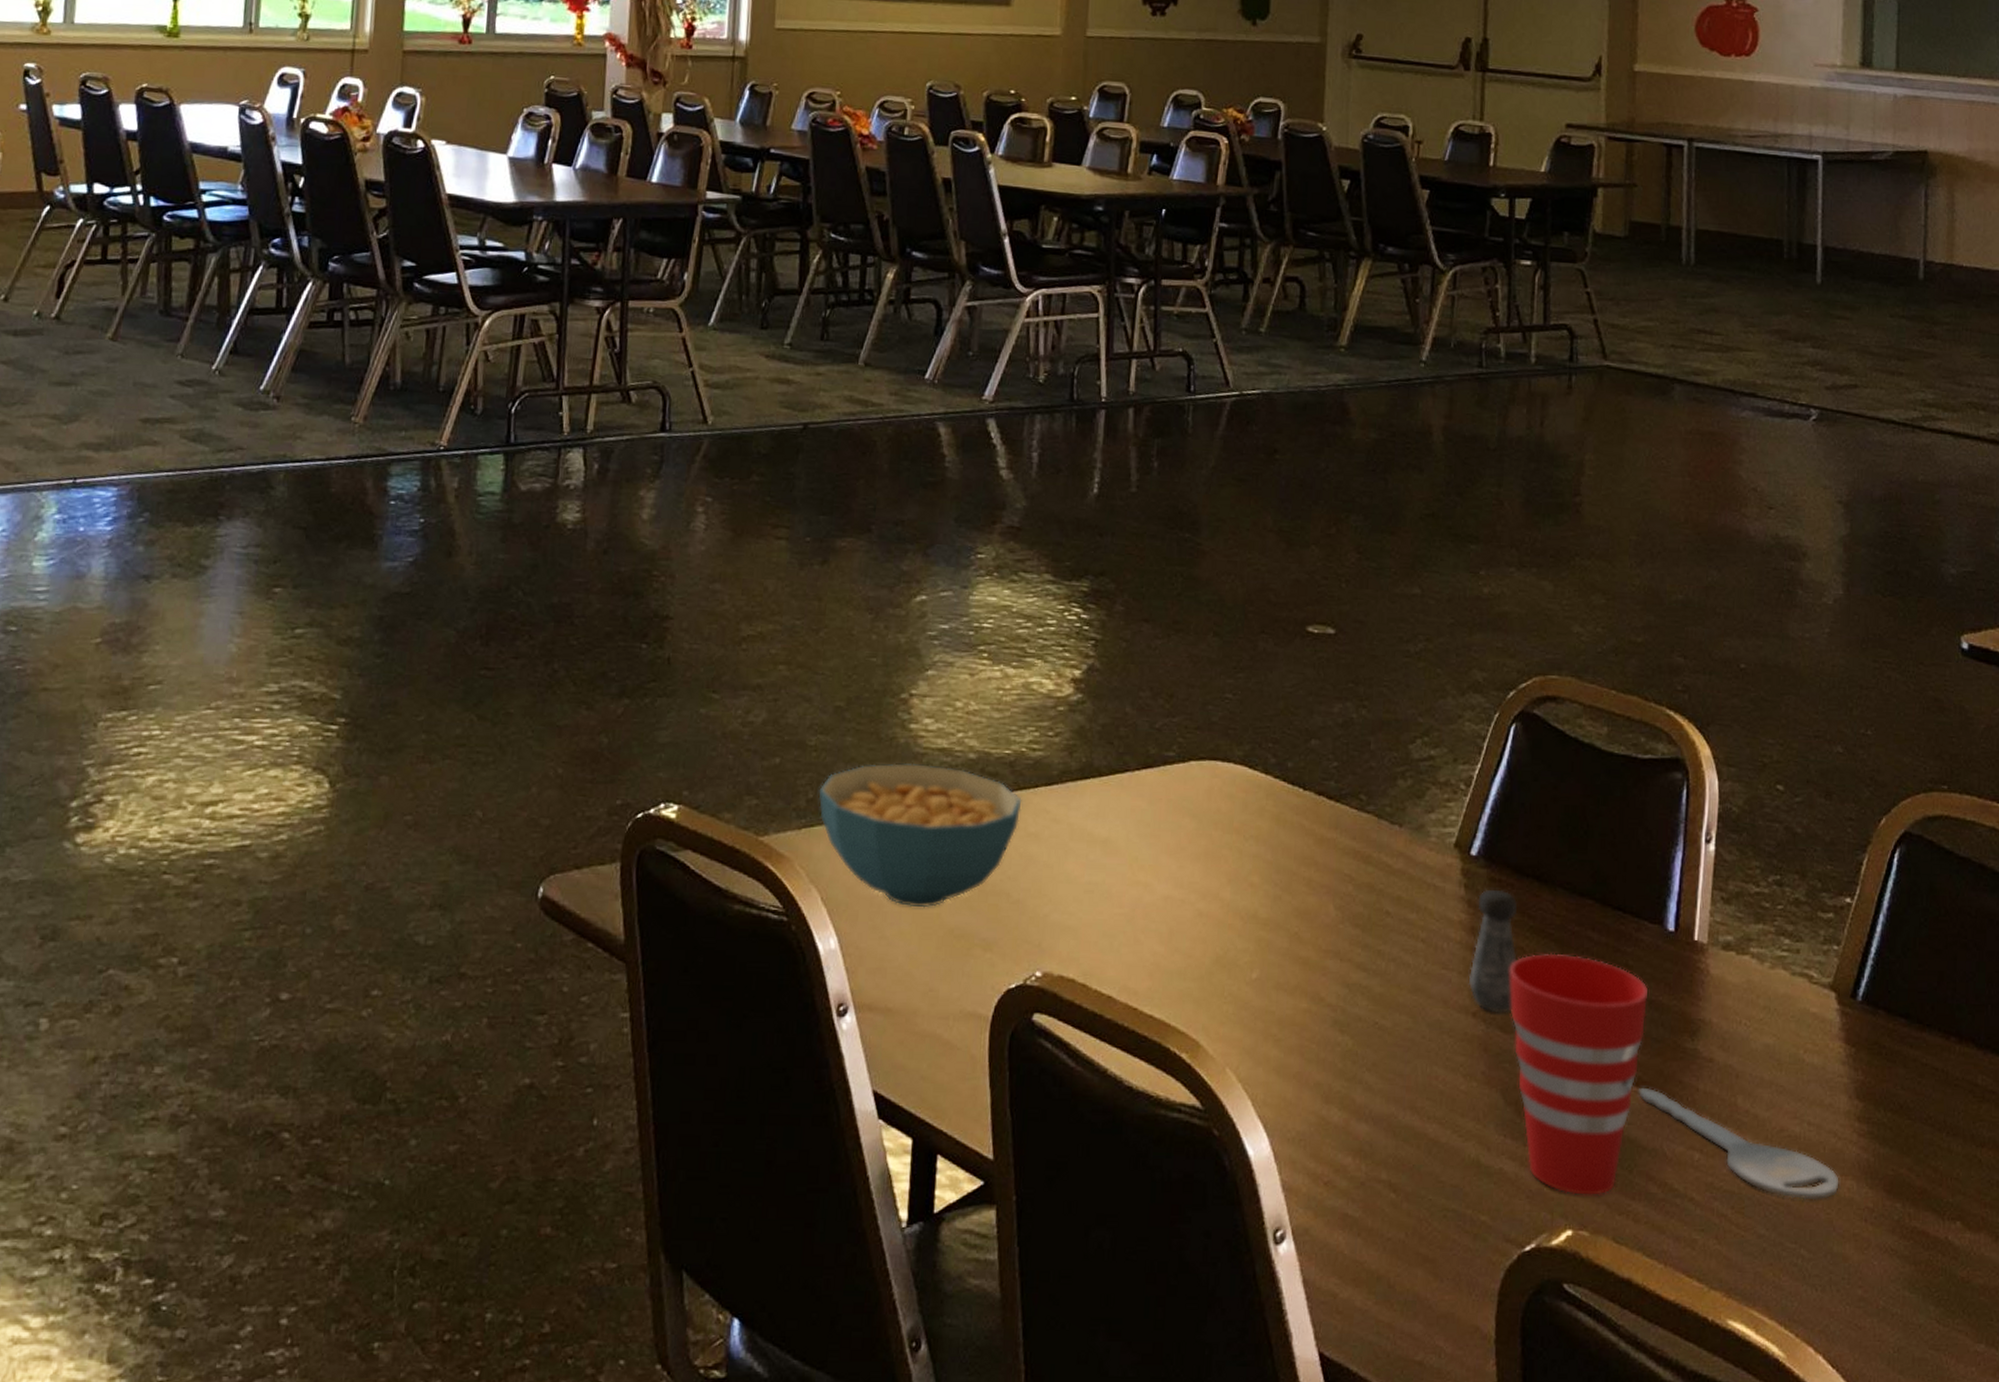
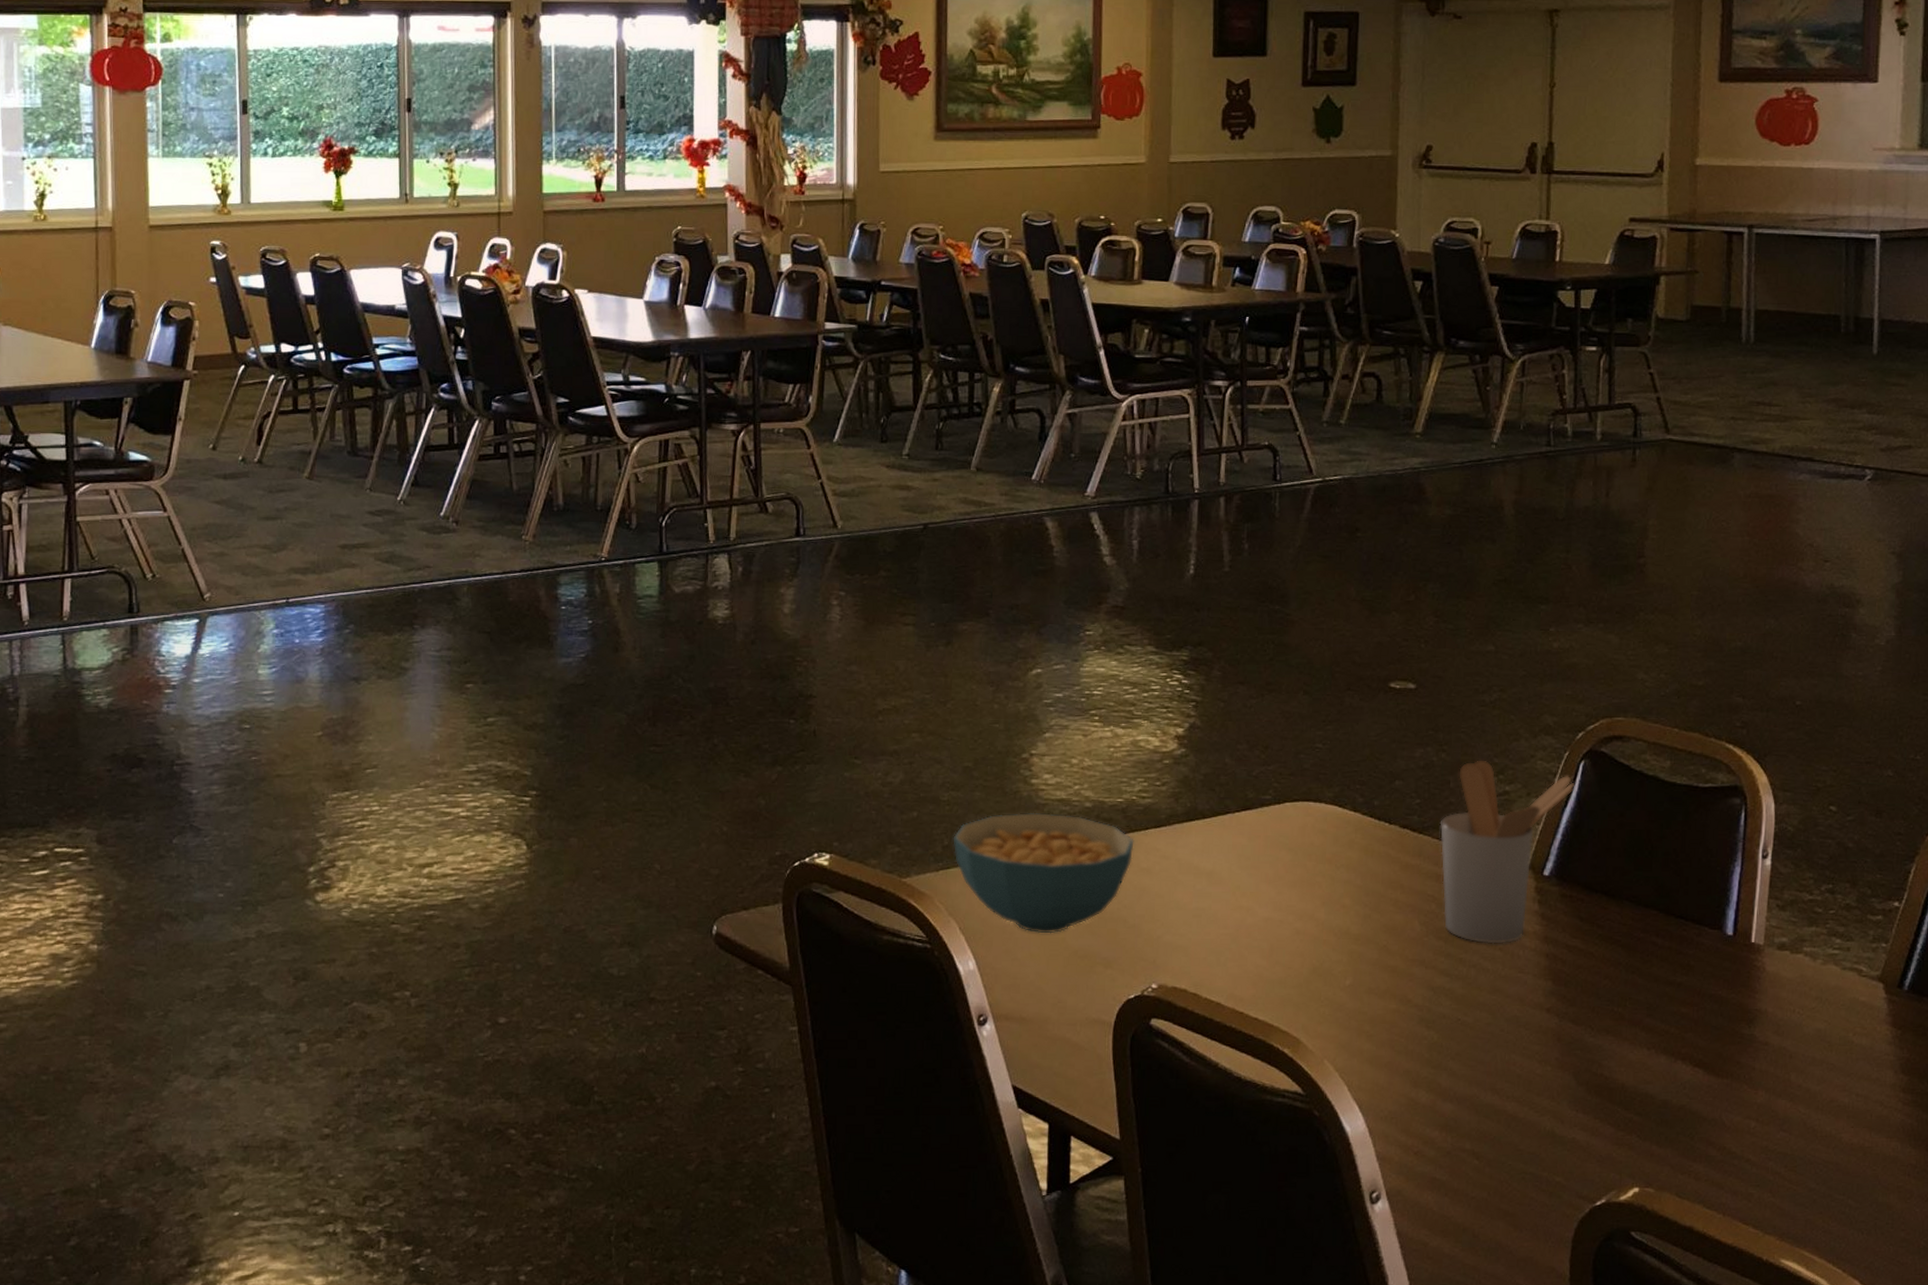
utensil holder: none [1359,718,1506,934] -> present [1440,760,1575,944]
salt shaker: present [1468,889,1518,1013] -> none [1542,904,1588,1009]
cup: present [1509,953,1648,1196] -> none [1580,956,1708,1159]
key: present [1639,1087,1839,1201] -> none [1699,1067,1885,1159]

